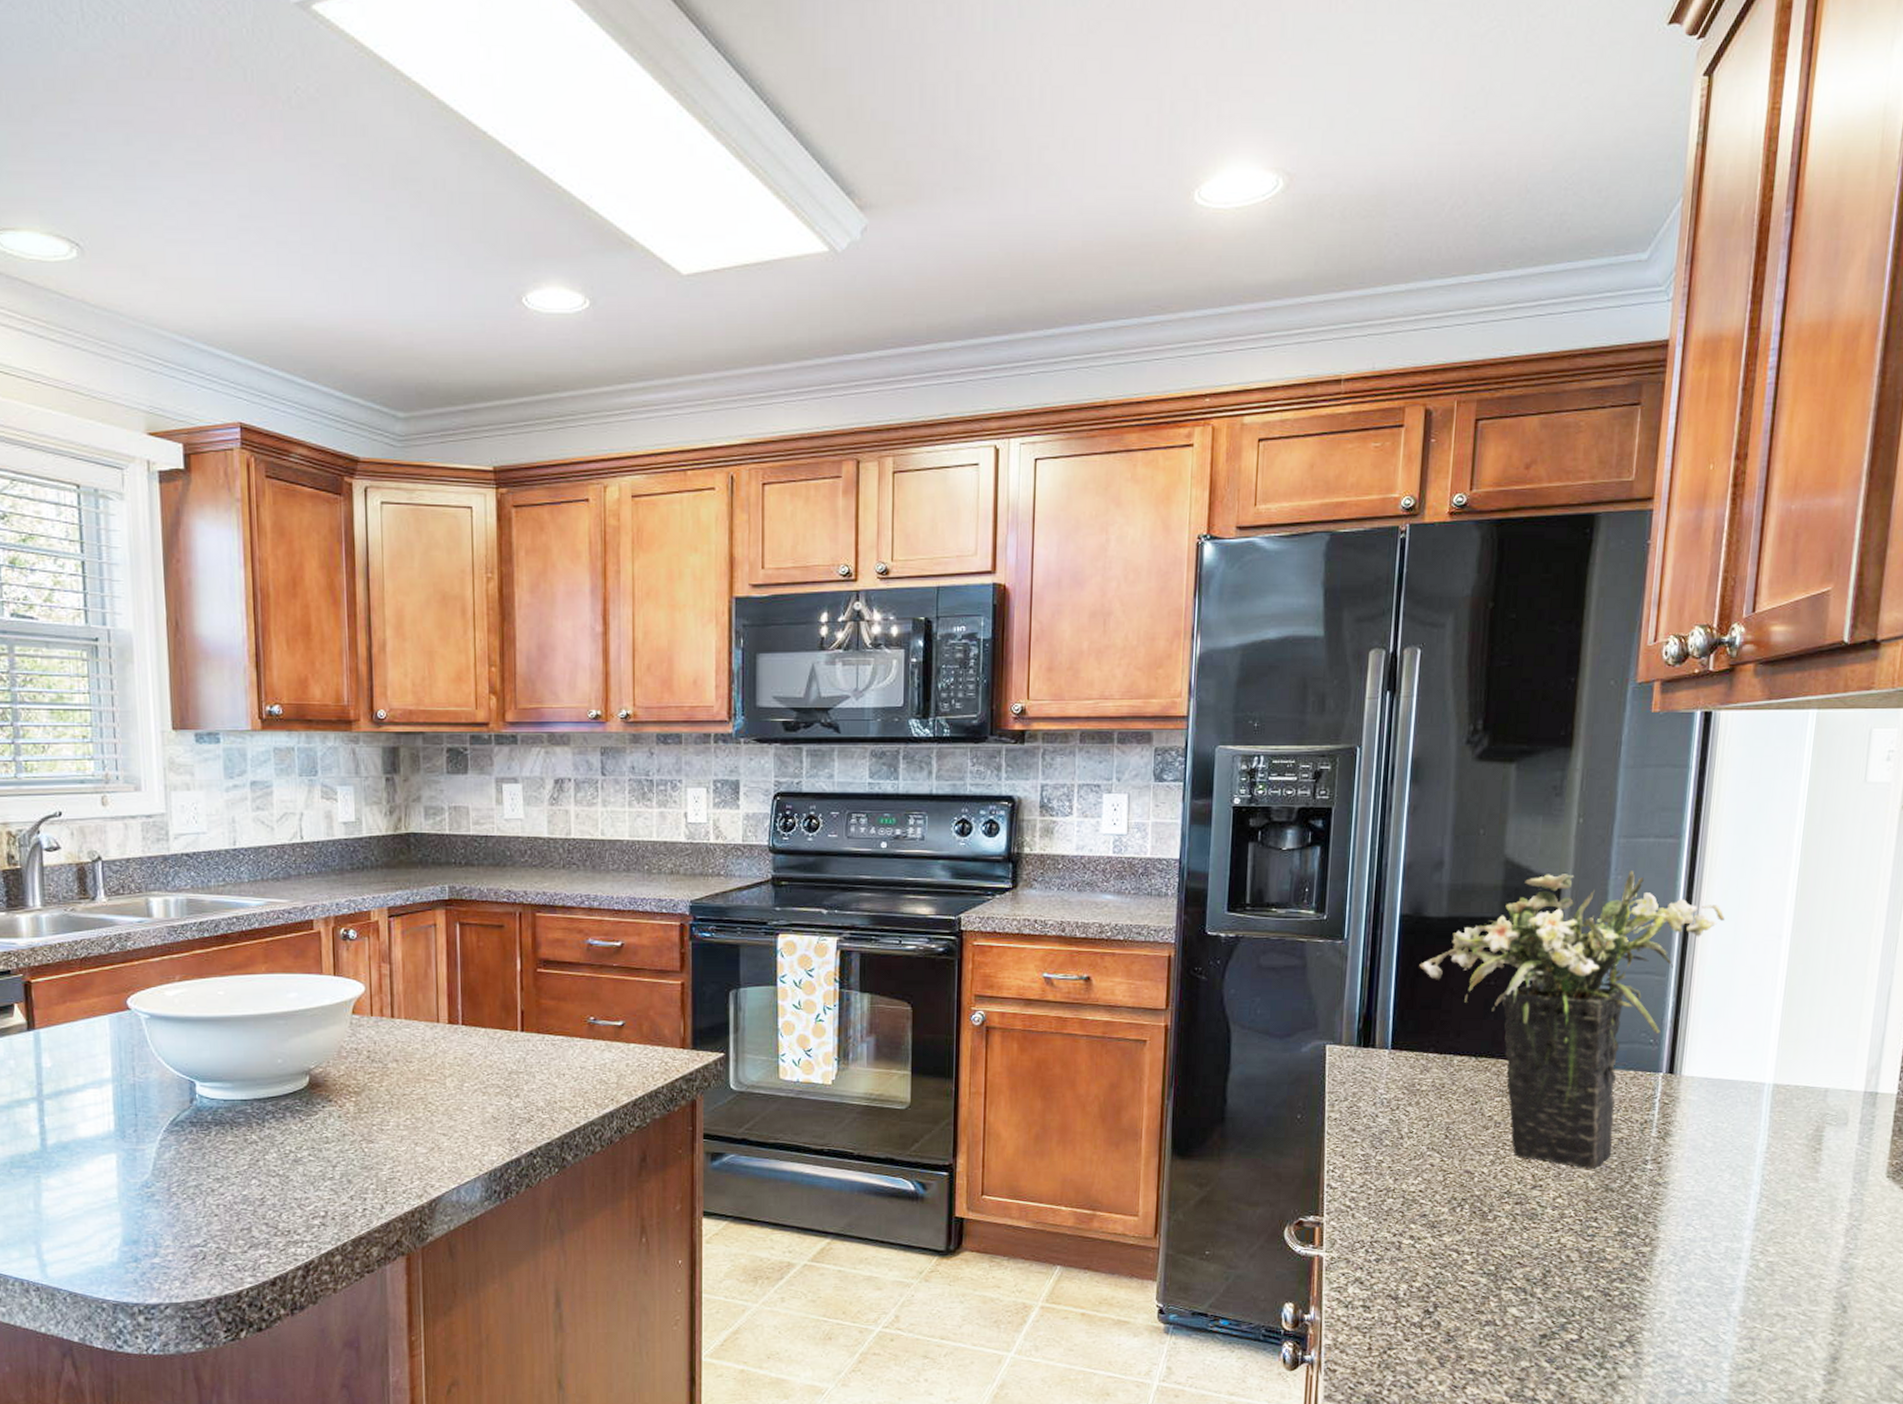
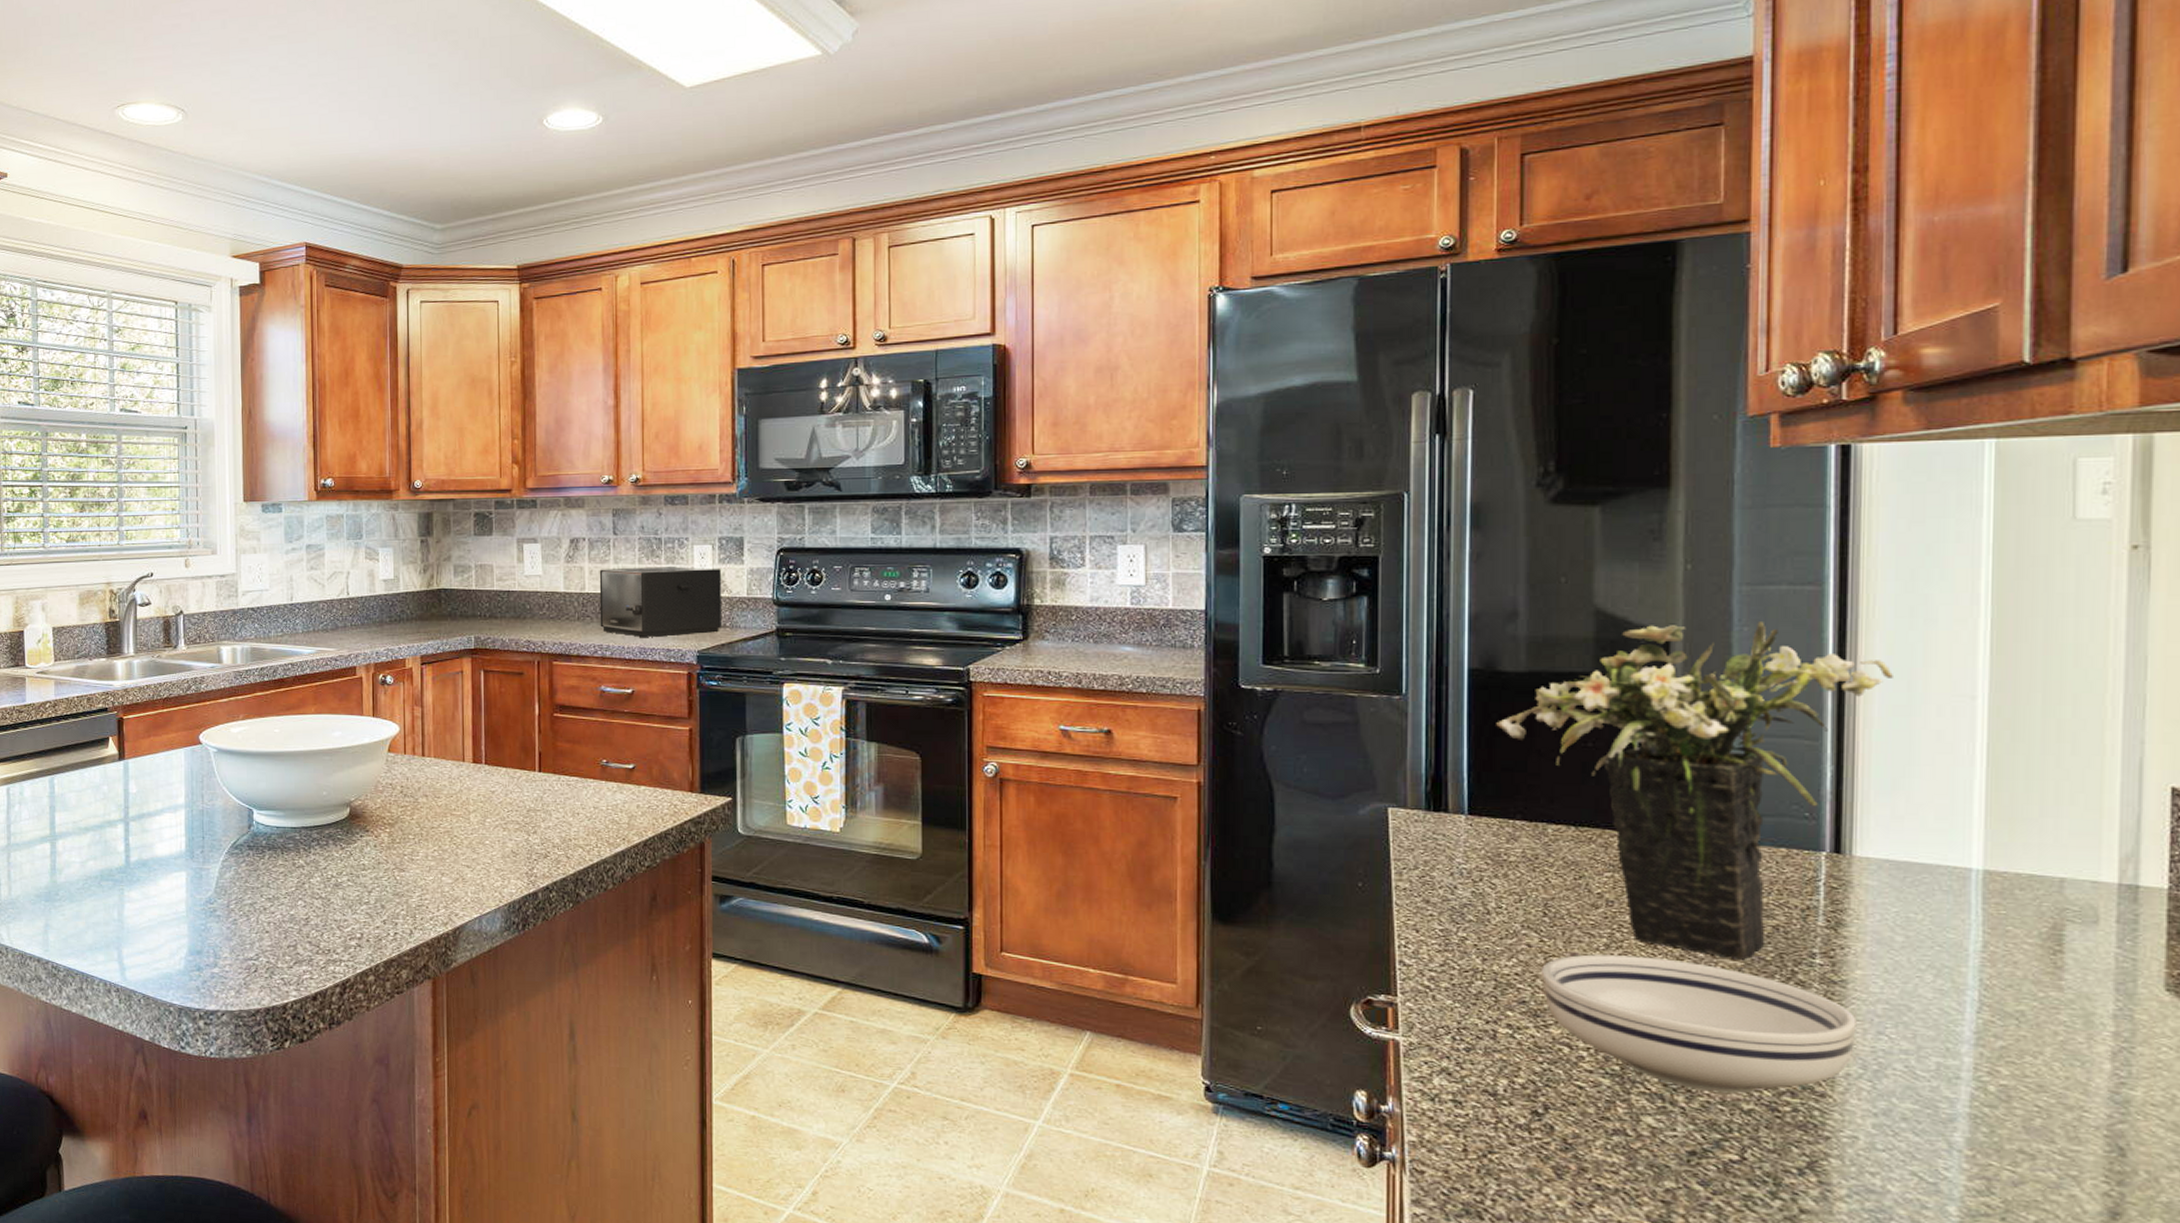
toaster: none [586,811,715,887] -> present [599,567,721,638]
bowl: none [1439,1170,1673,1283] -> present [1540,954,1857,1094]

